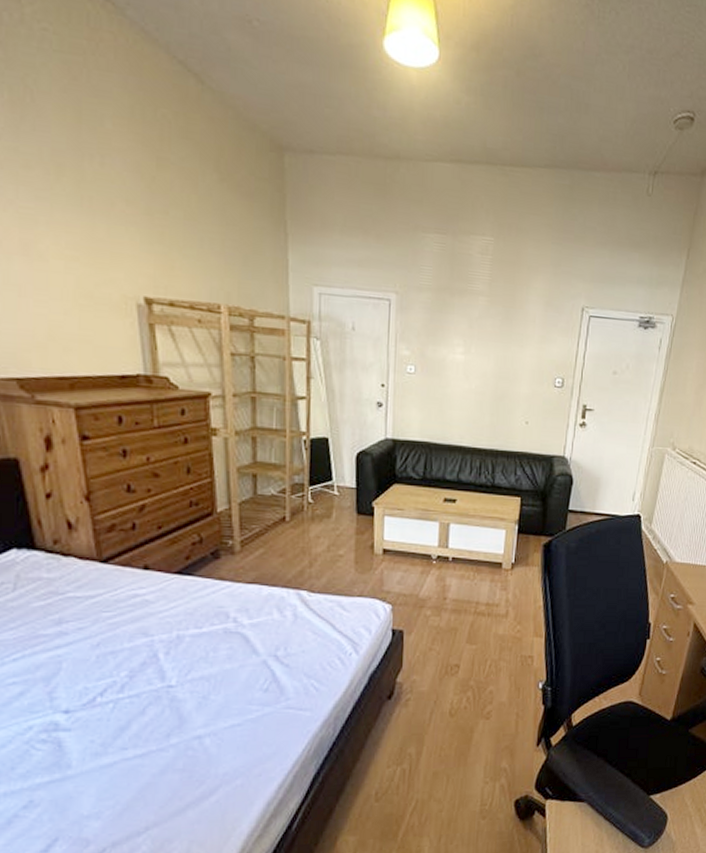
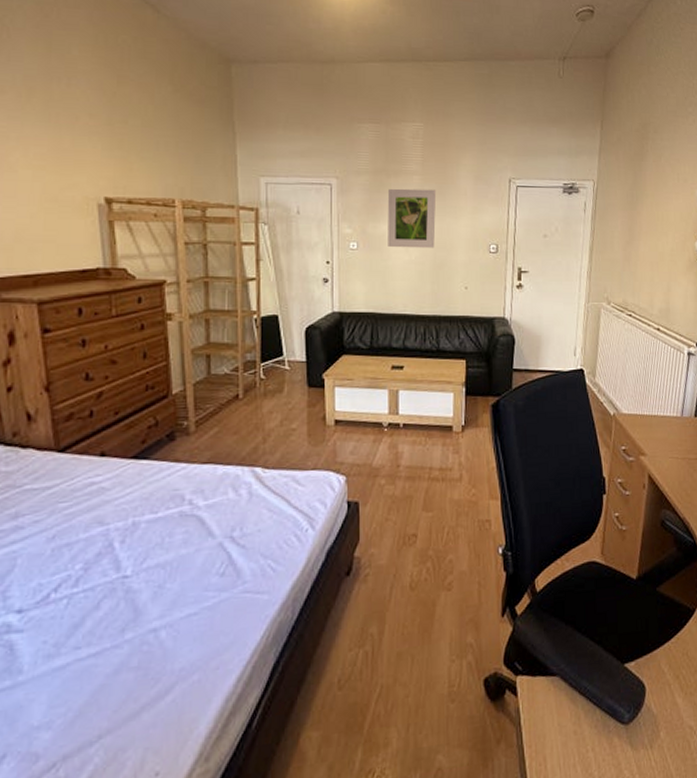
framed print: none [447,309,503,378] -> present [387,188,436,249]

